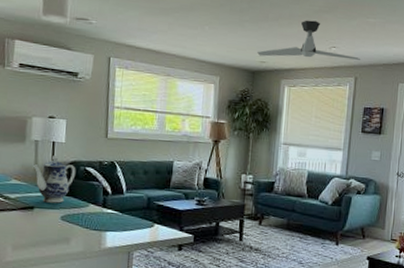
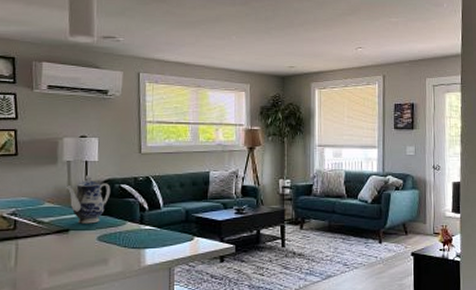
ceiling fan: present [257,20,360,60] -> none [286,23,386,61]

